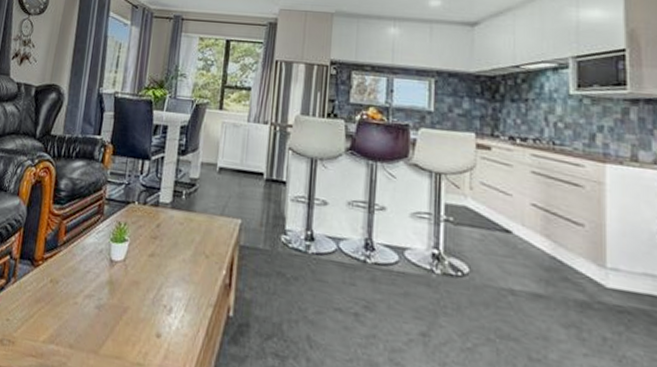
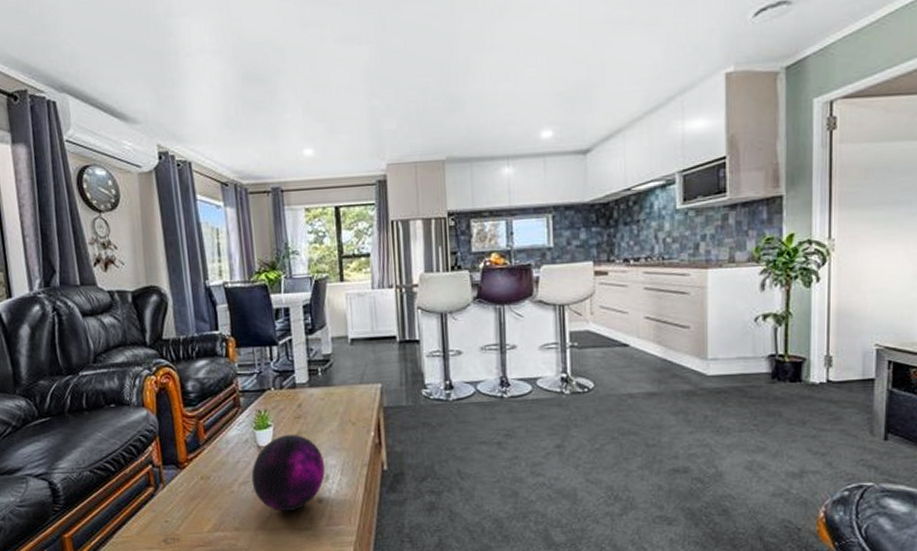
decorative orb: none [96,253,171,341] -> present [251,435,326,512]

